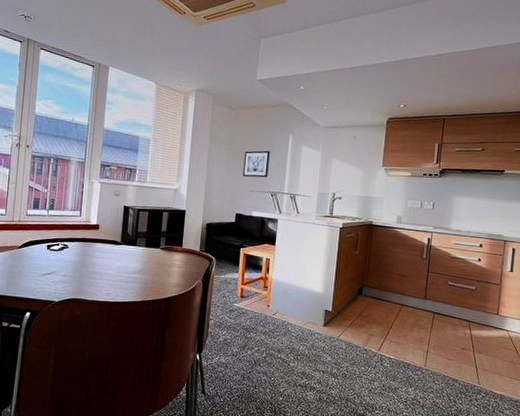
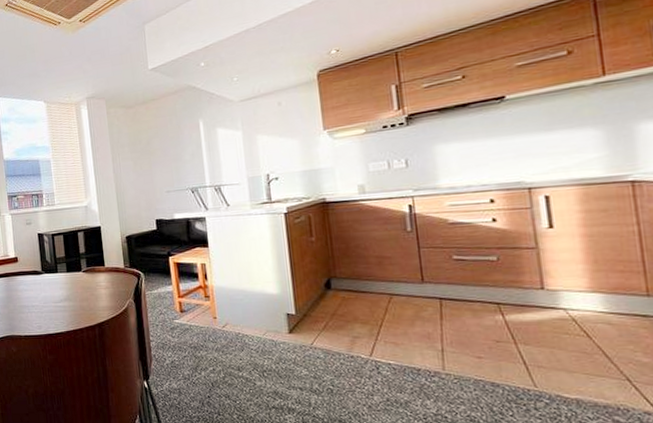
wall art: present [242,150,270,178] -> none [151,143,183,178]

